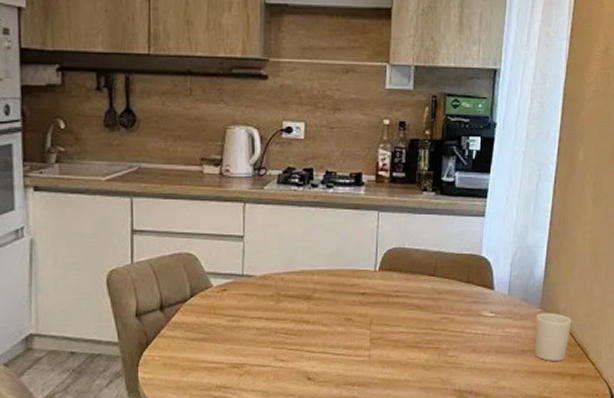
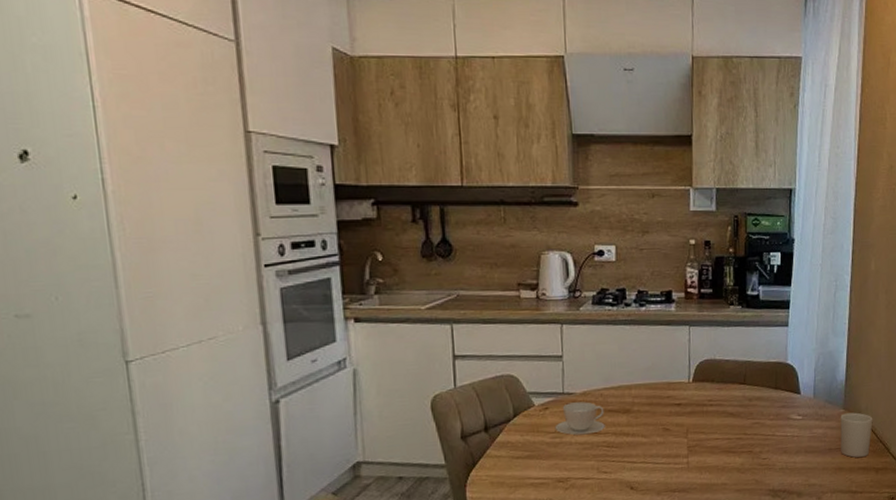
teacup: none [232,285,285,320] -> present [555,401,605,436]

